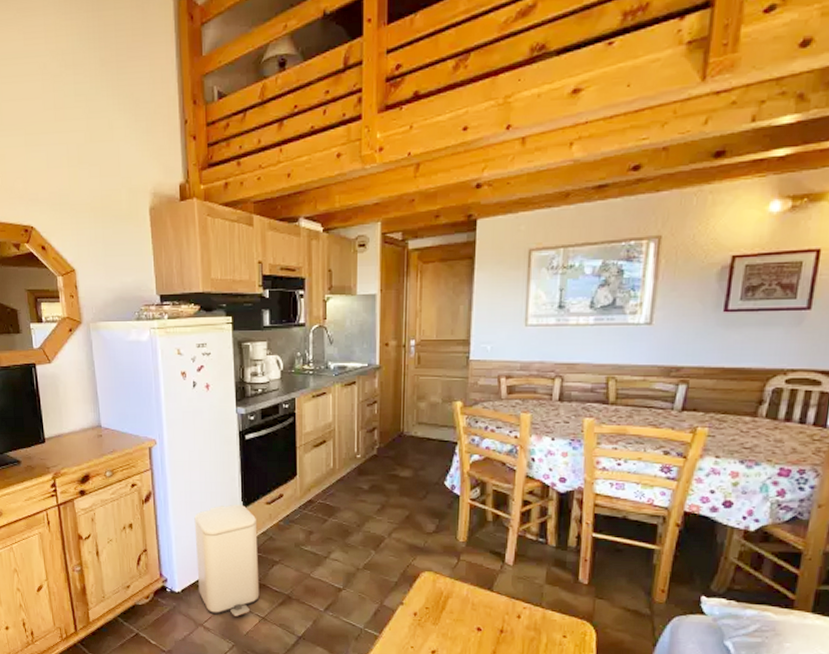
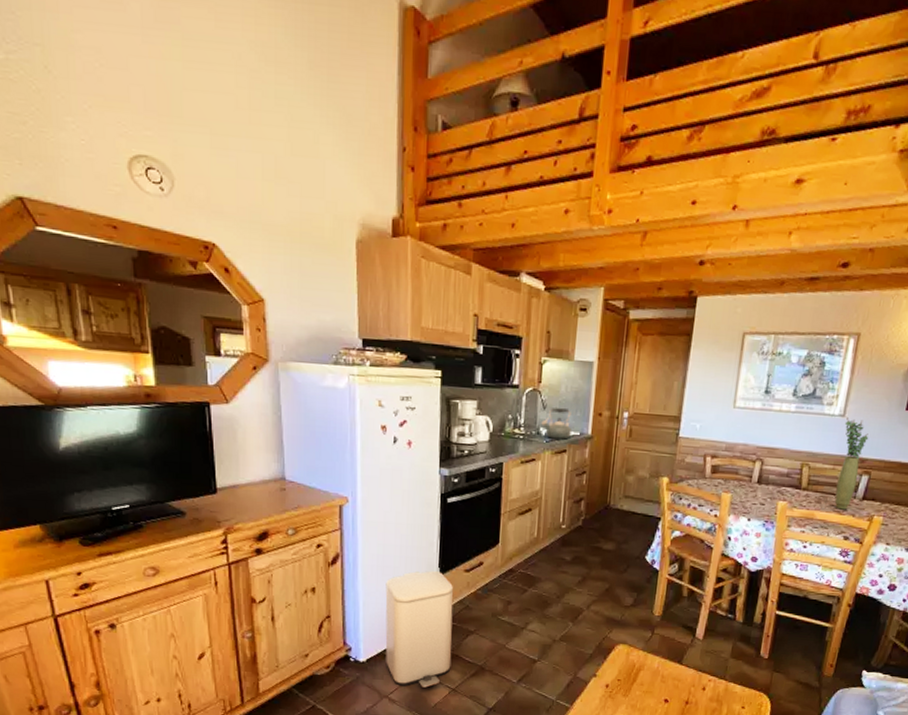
kettle: none [329,341,360,372] -> present [541,407,573,440]
vase: none [648,325,683,423] -> present [834,417,869,510]

